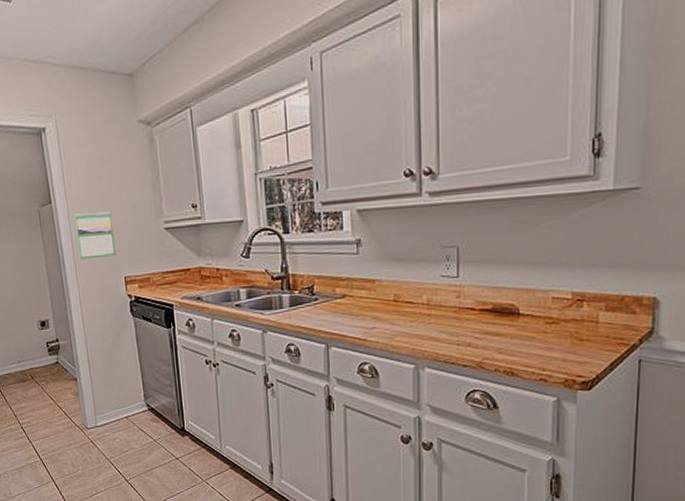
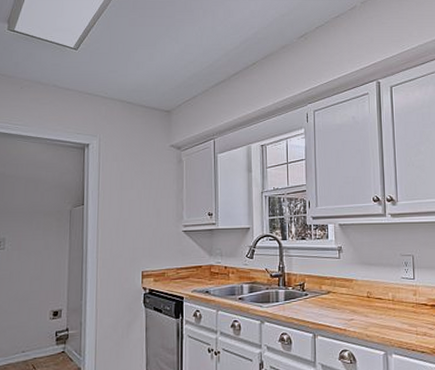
calendar: present [74,211,117,260] -> none [102,214,138,255]

